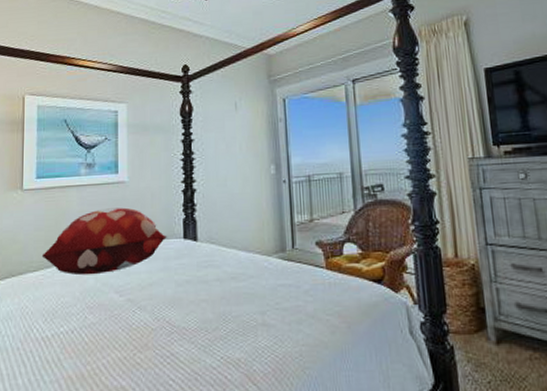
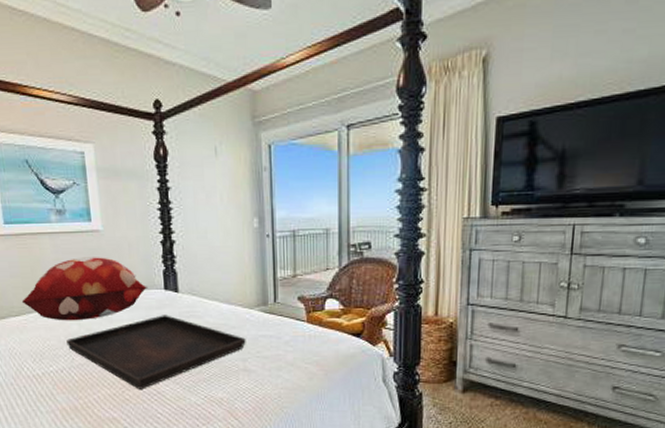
serving tray: none [81,265,265,351] -> present [66,315,246,389]

